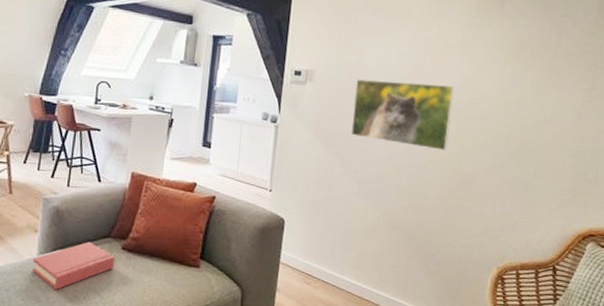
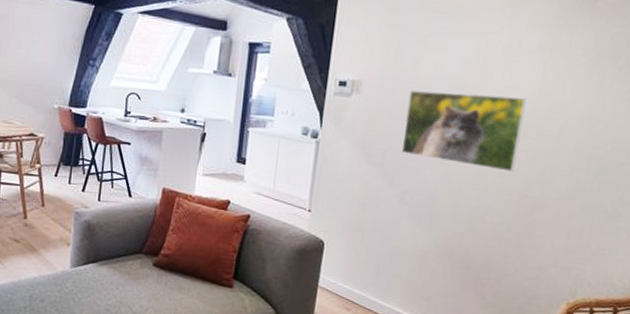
hardback book: present [32,241,115,290] -> none [65,256,147,303]

